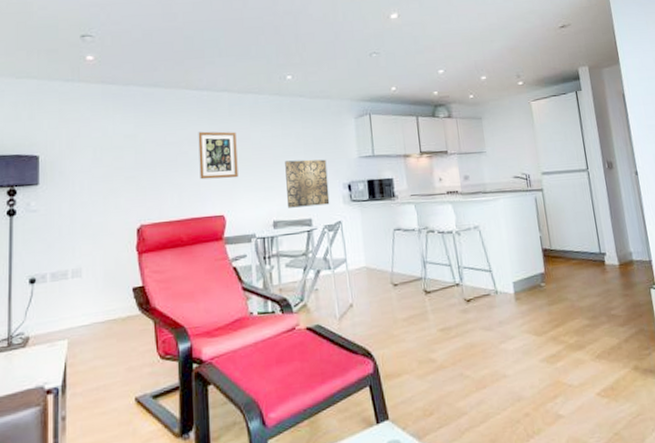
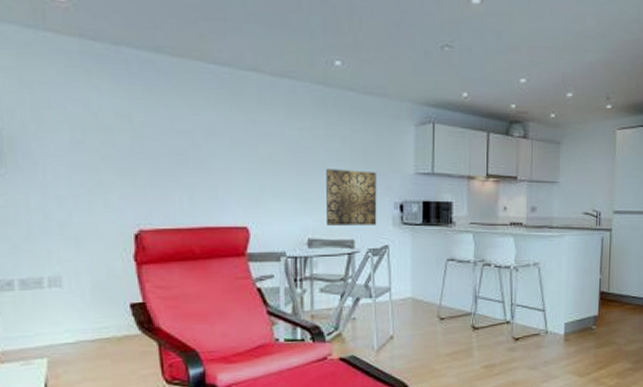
wall art: present [198,131,239,180] -> none [216,120,267,184]

